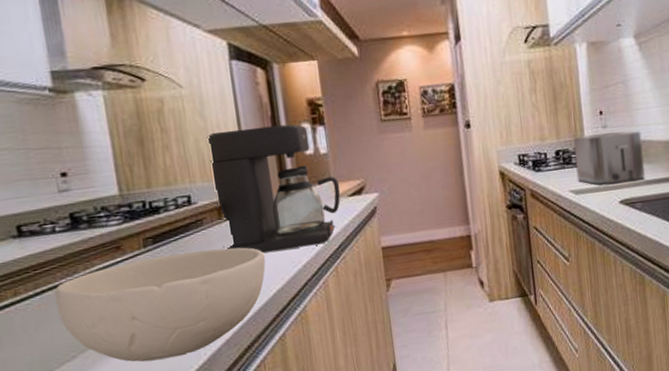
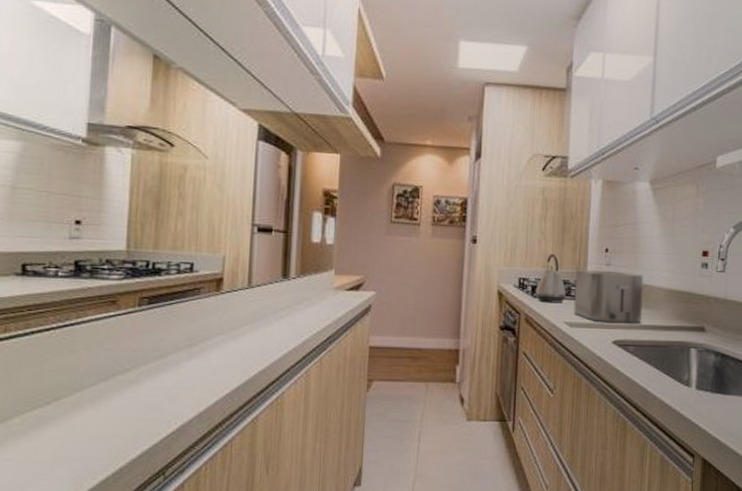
bowl: present [54,247,266,362] -> none [42,318,253,421]
coffee maker: present [207,124,341,253] -> none [214,207,340,333]
kettle: none [536,125,568,175] -> present [535,254,567,303]

